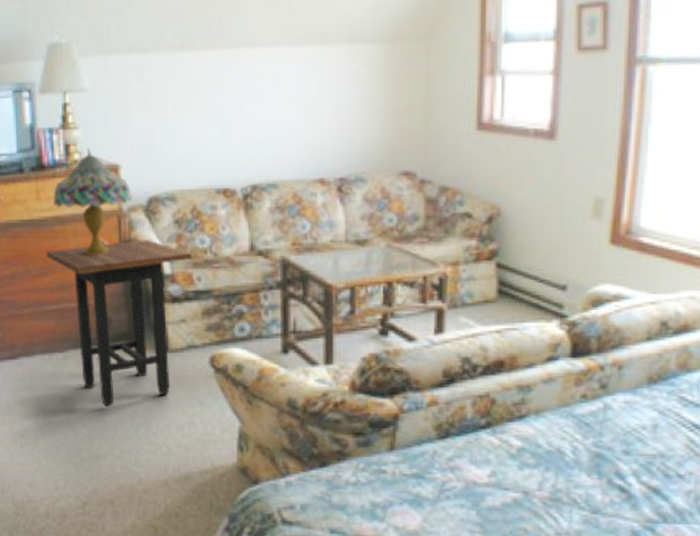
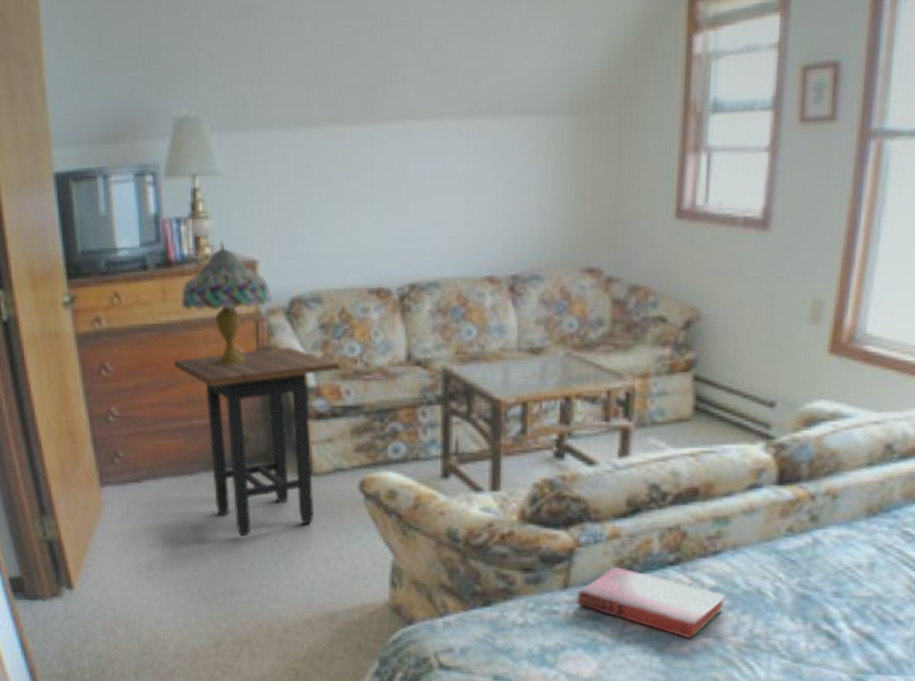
hardback book: none [402,429,530,494] -> present [577,566,725,639]

